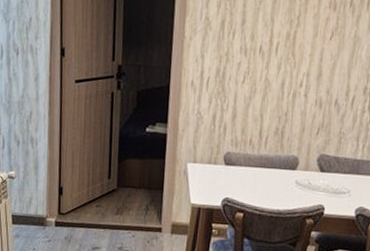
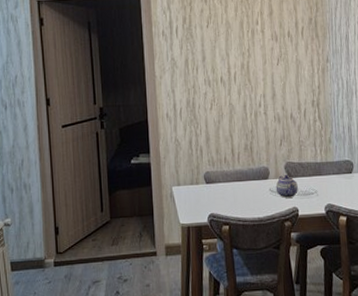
teapot: none [302,168,329,194] -> present [275,175,298,198]

